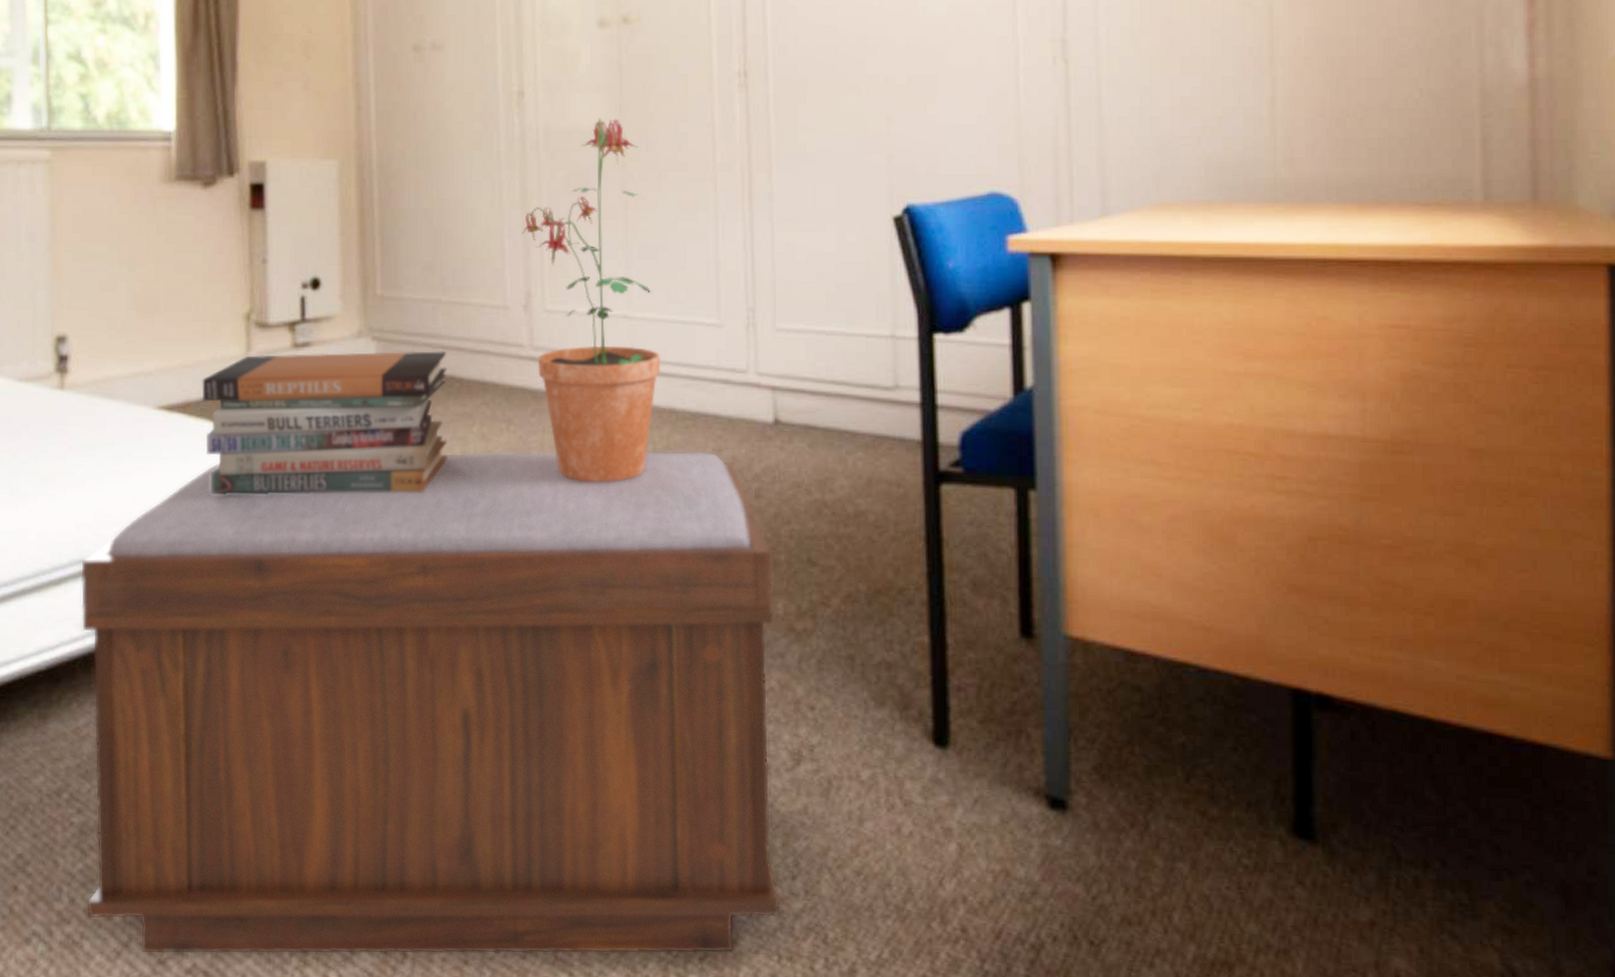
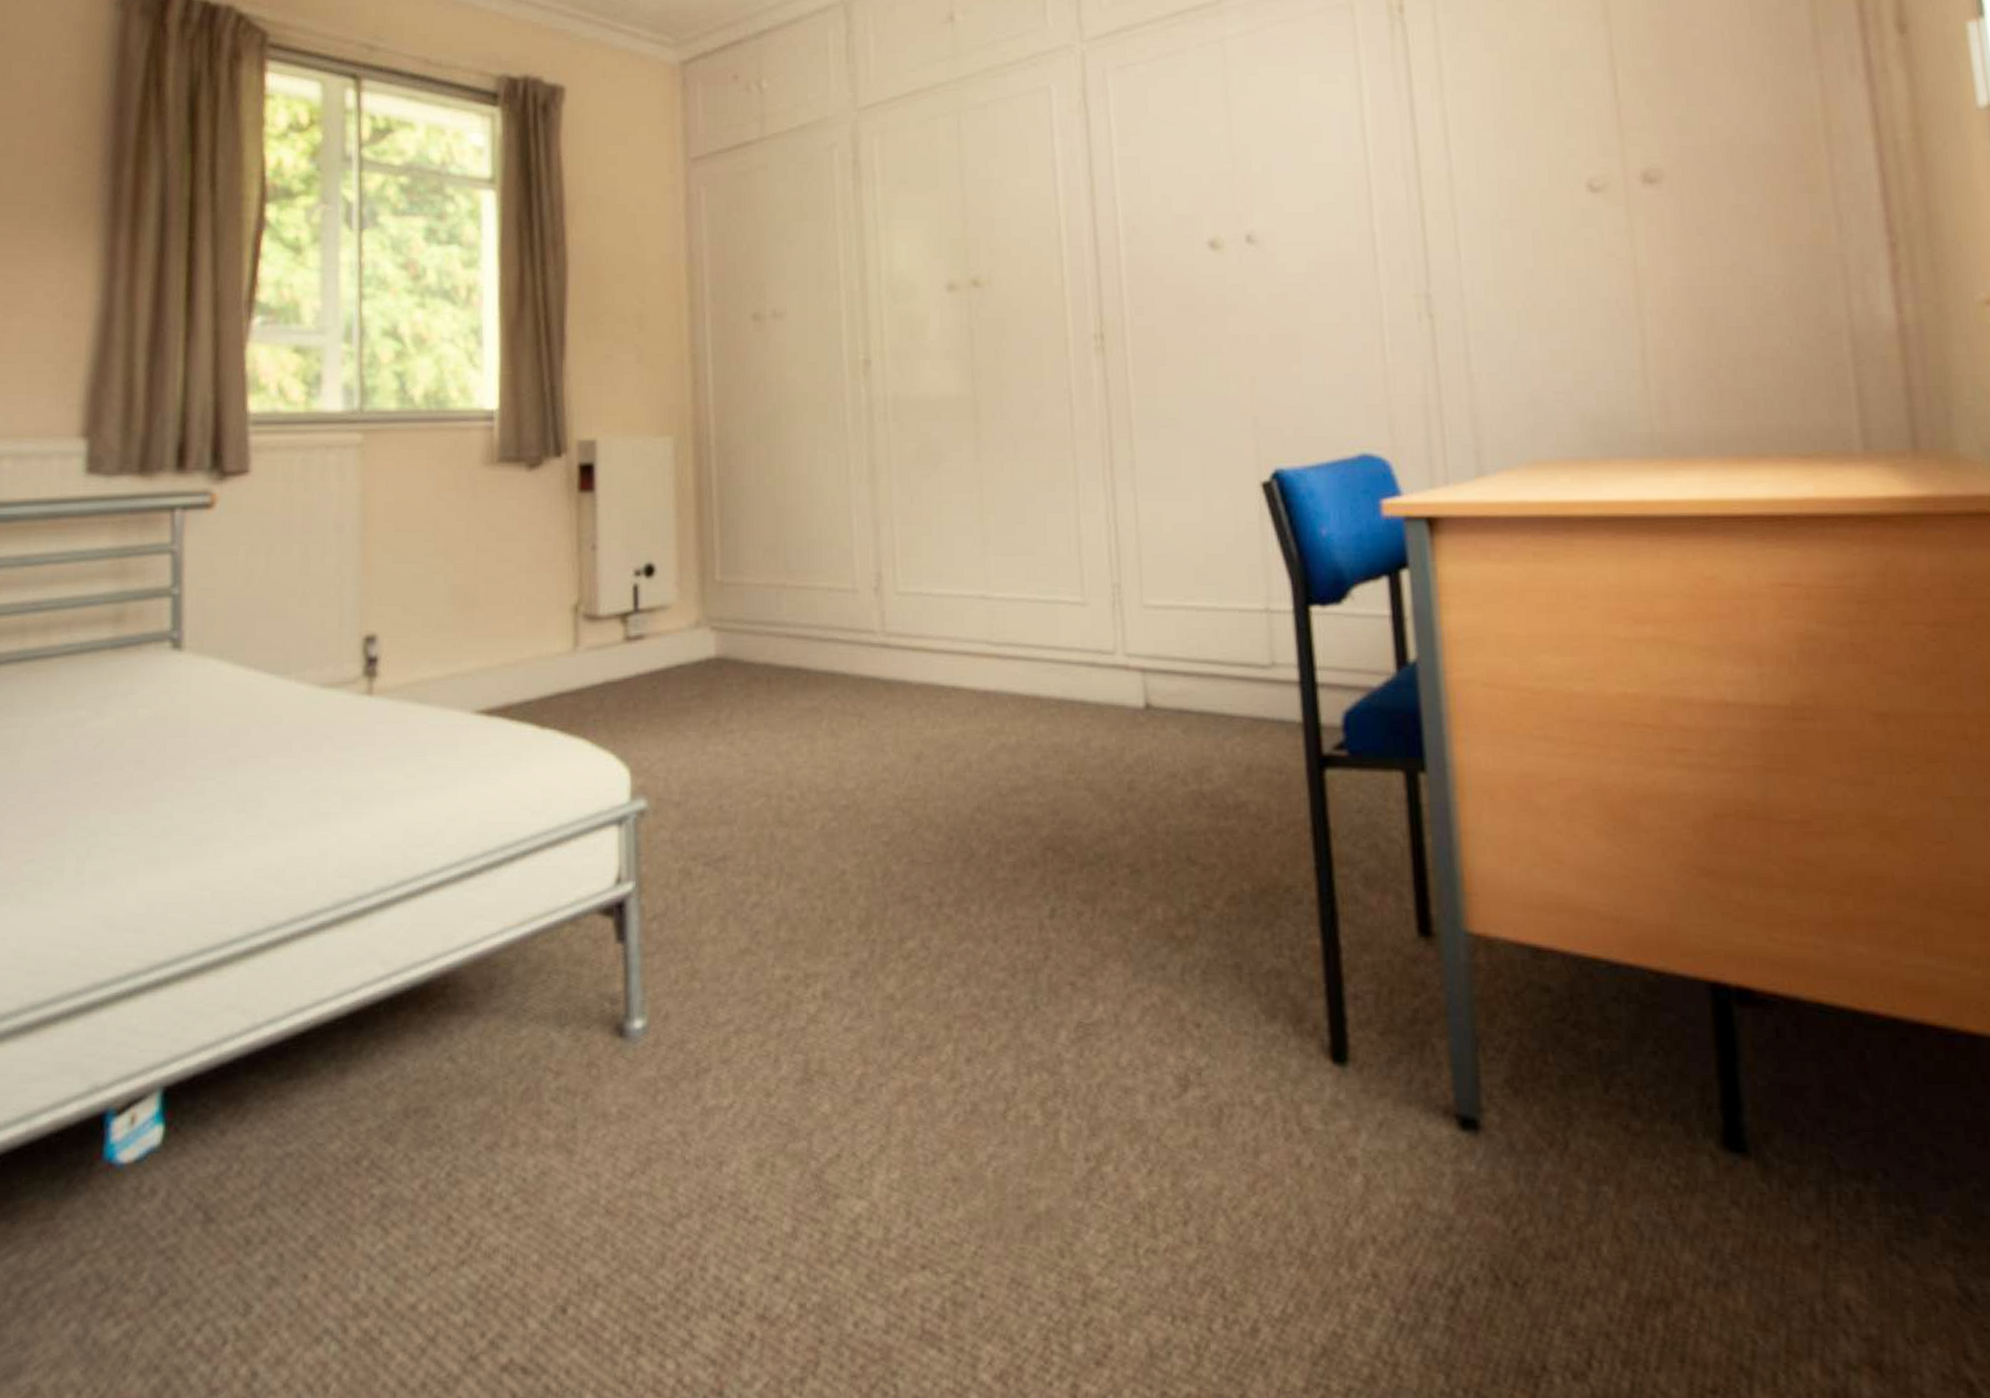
bench: present [80,450,781,955] -> none [386,741,1173,1350]
book stack: present [202,350,448,494] -> none [524,639,795,806]
potted plant: present [522,117,661,483] -> none [871,385,1023,780]

